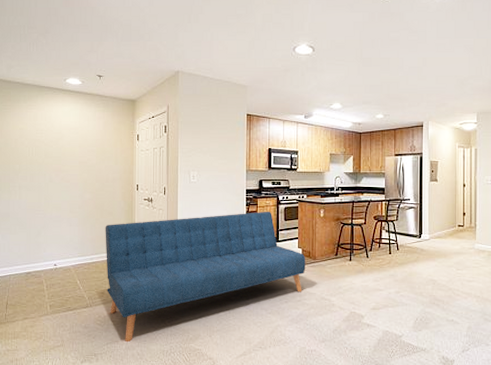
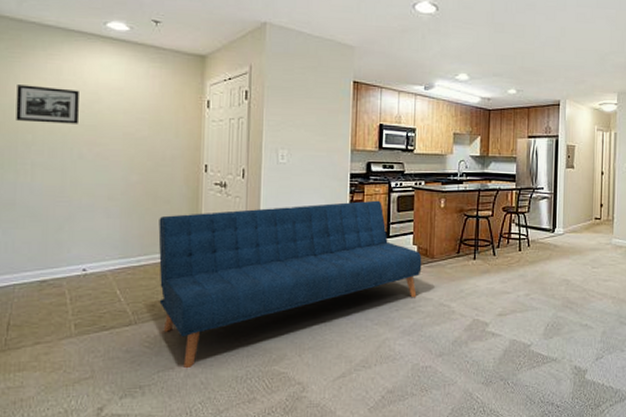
picture frame: none [8,129,49,156] -> present [16,85,79,124]

